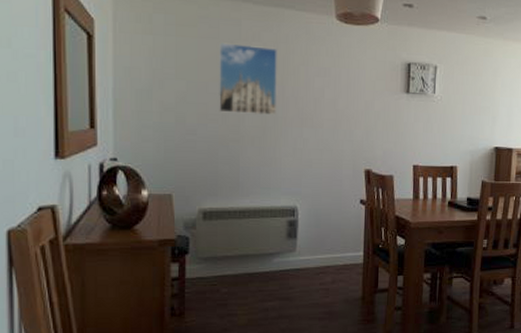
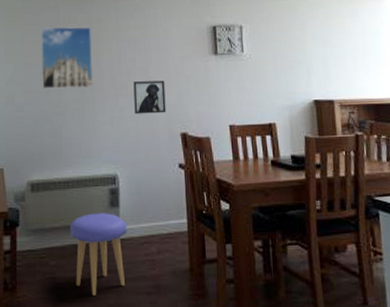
stool: none [243,244,304,321] -> present [69,213,128,296]
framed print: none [319,113,353,148] -> present [133,80,166,114]

